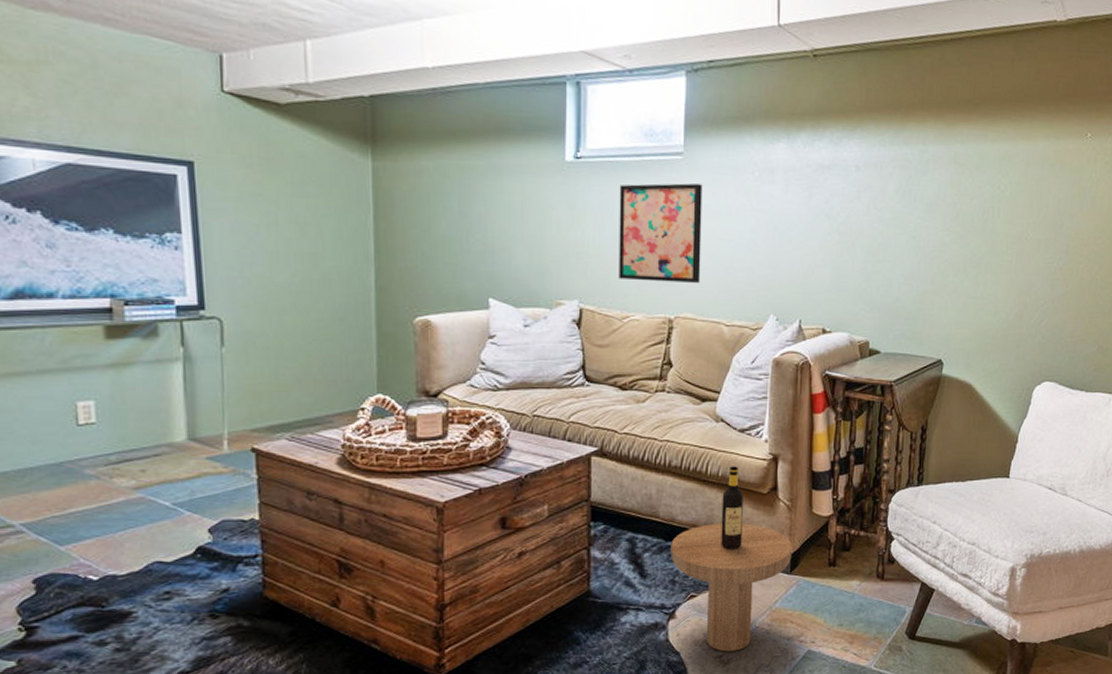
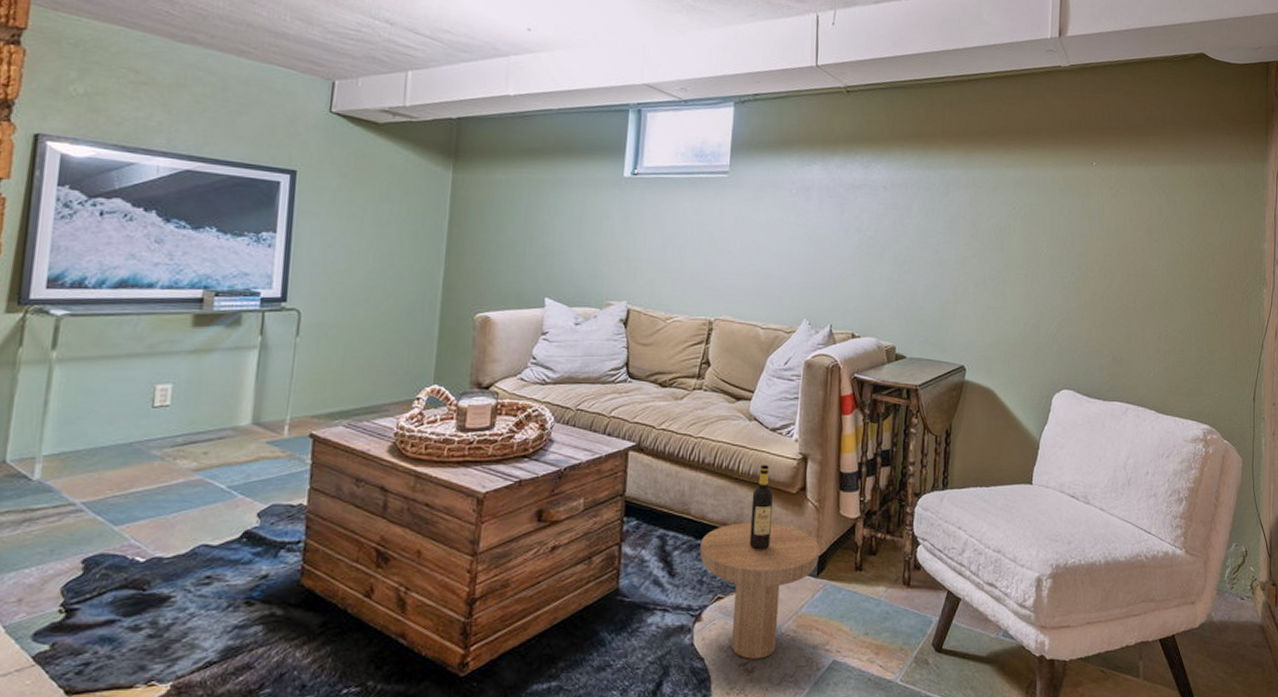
wall art: present [619,183,703,283] -> none [665,198,745,288]

